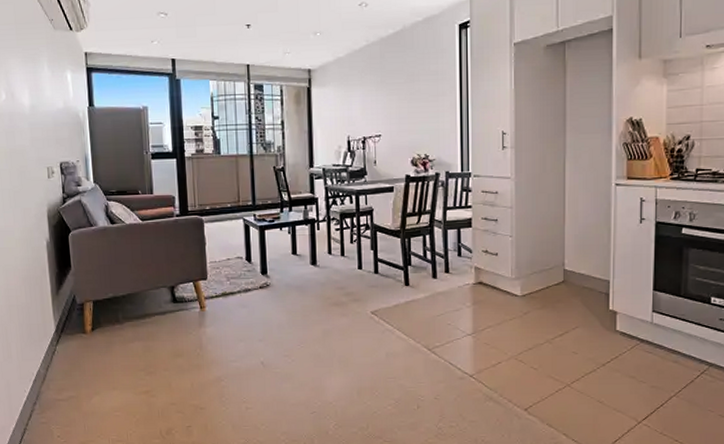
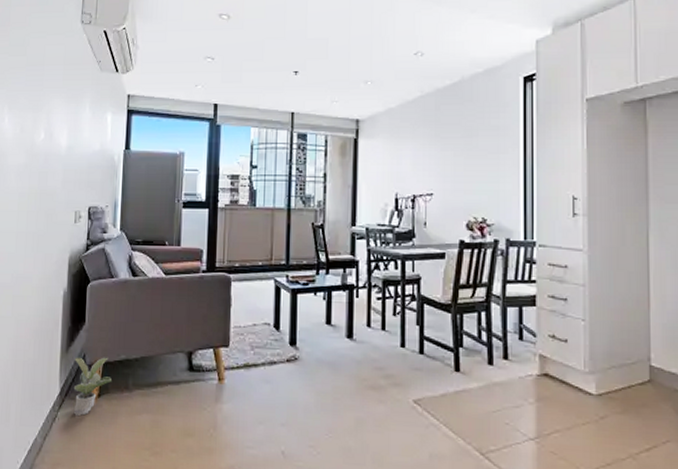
potted plant: none [65,296,103,348] -> present [73,357,111,416]

